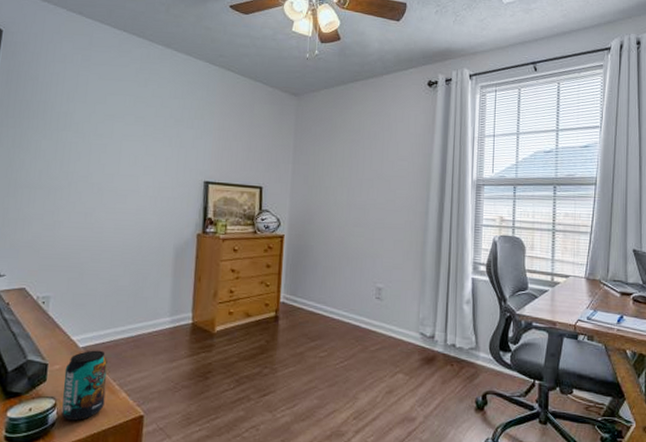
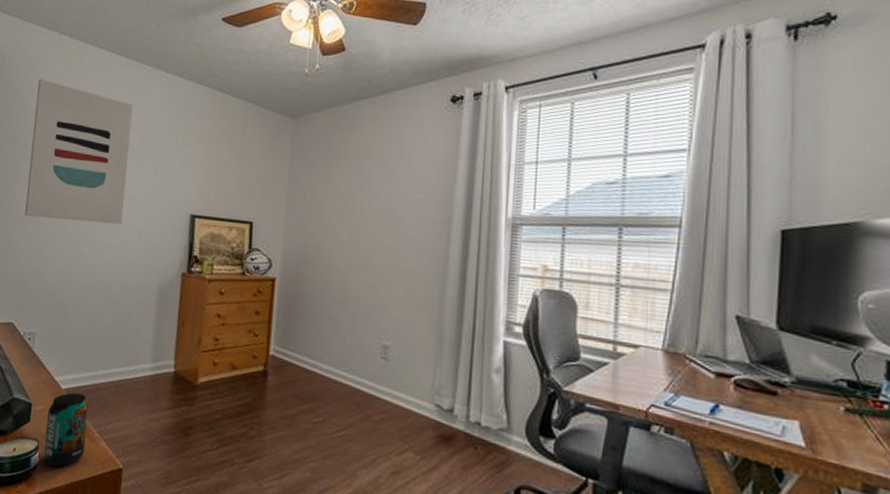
wall art: none [35,53,146,191] -> present [24,78,133,224]

